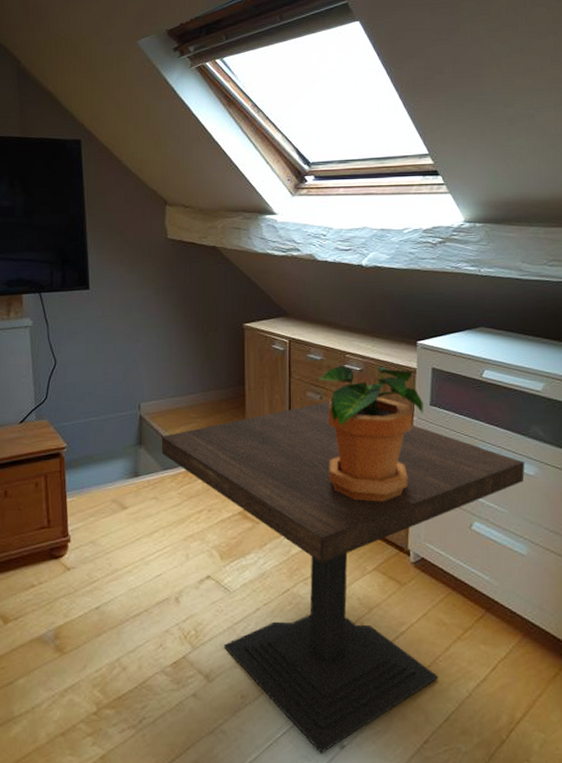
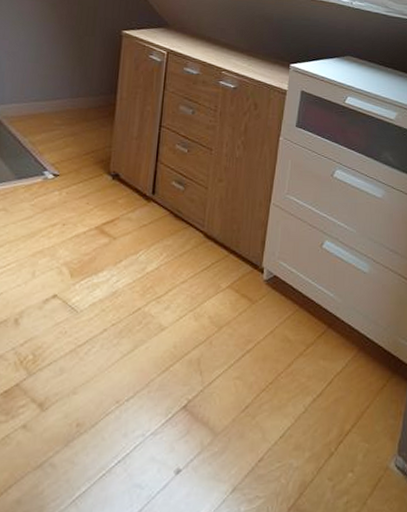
side table: present [161,401,525,753] -> none [17,116,375,480]
potted plant: present [316,365,423,502] -> none [190,81,290,220]

